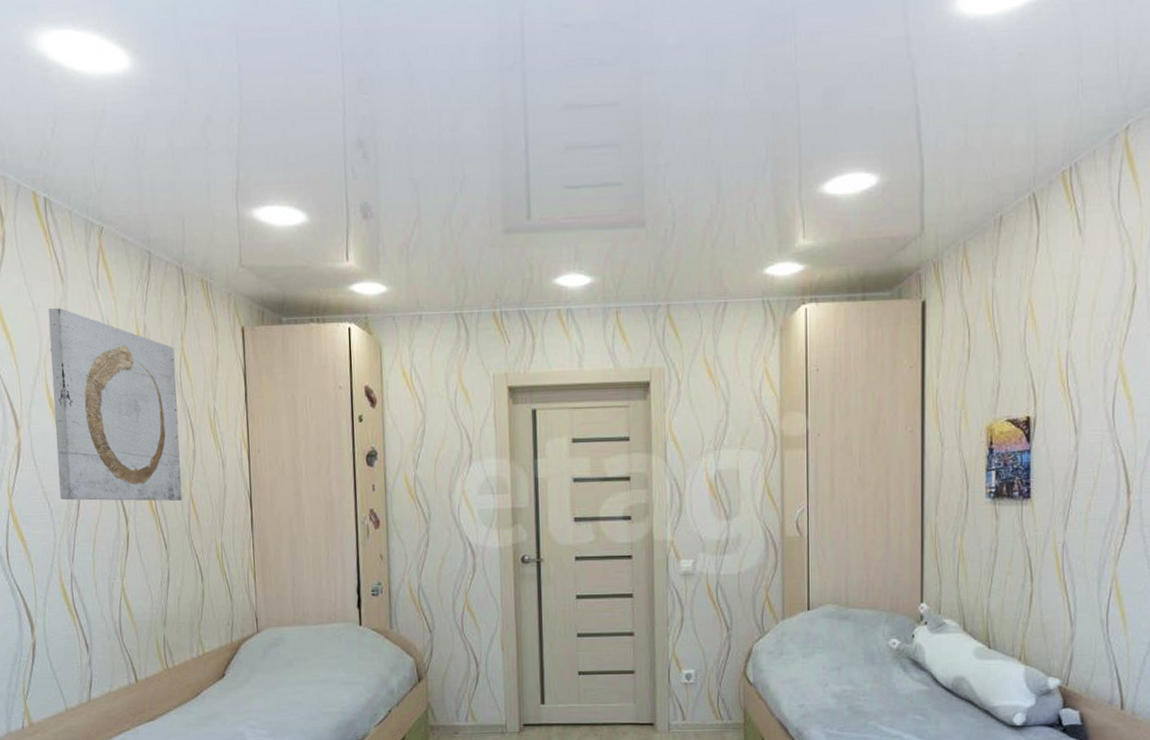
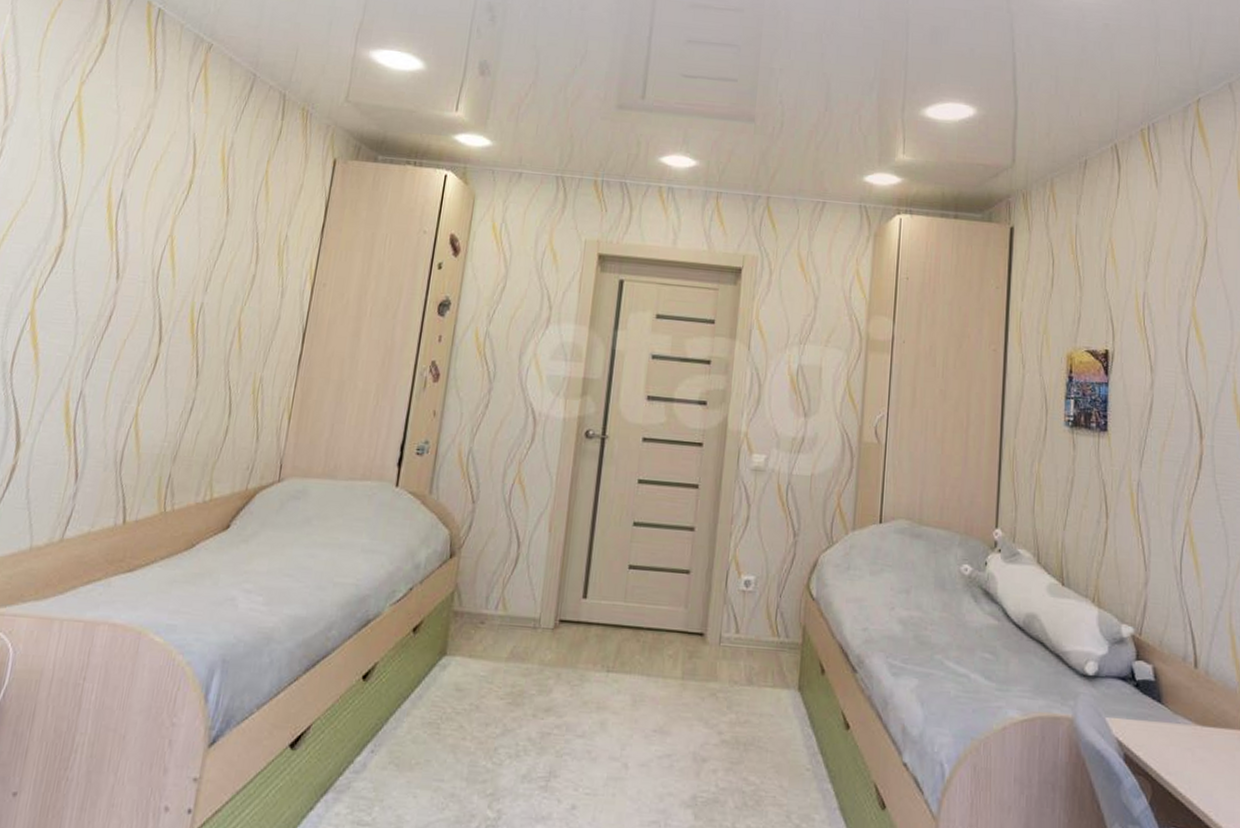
wall art: present [48,308,182,501] -> none [91,113,258,326]

